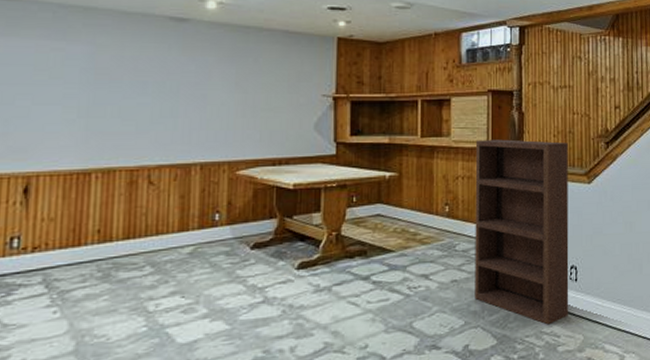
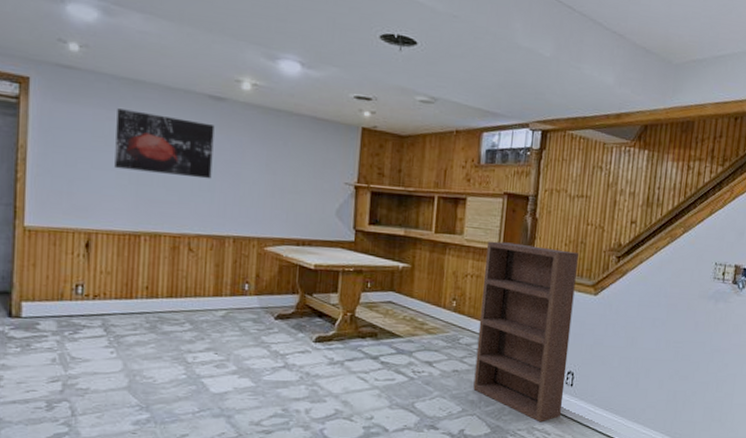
wall art: none [60,38,177,104] -> present [114,108,215,179]

